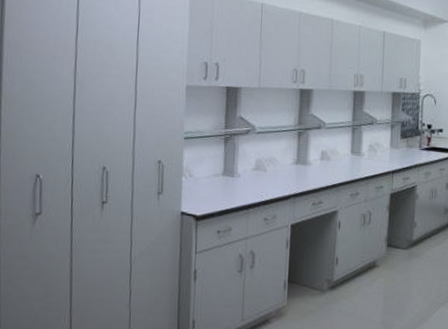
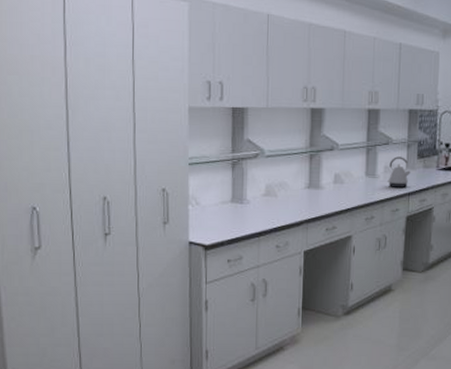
kettle: none [372,136,394,166] -> present [387,156,411,188]

